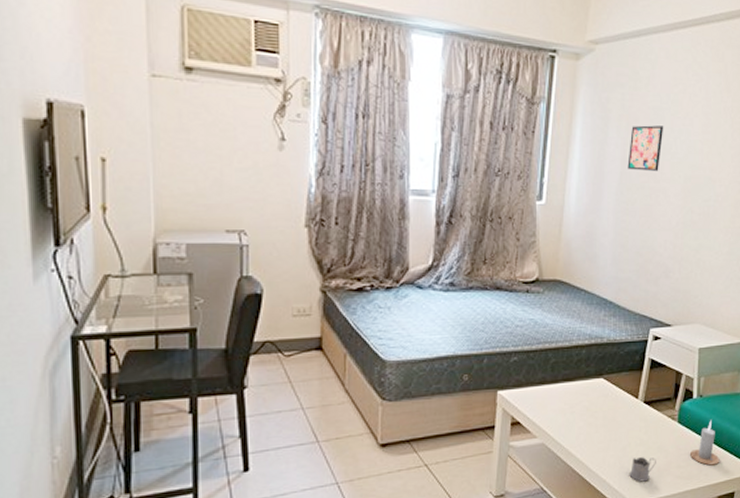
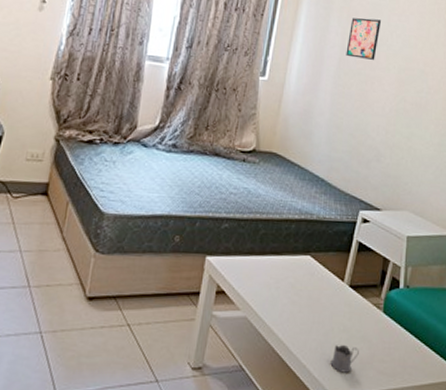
candle: present [690,420,720,466] -> none [394,314,425,364]

